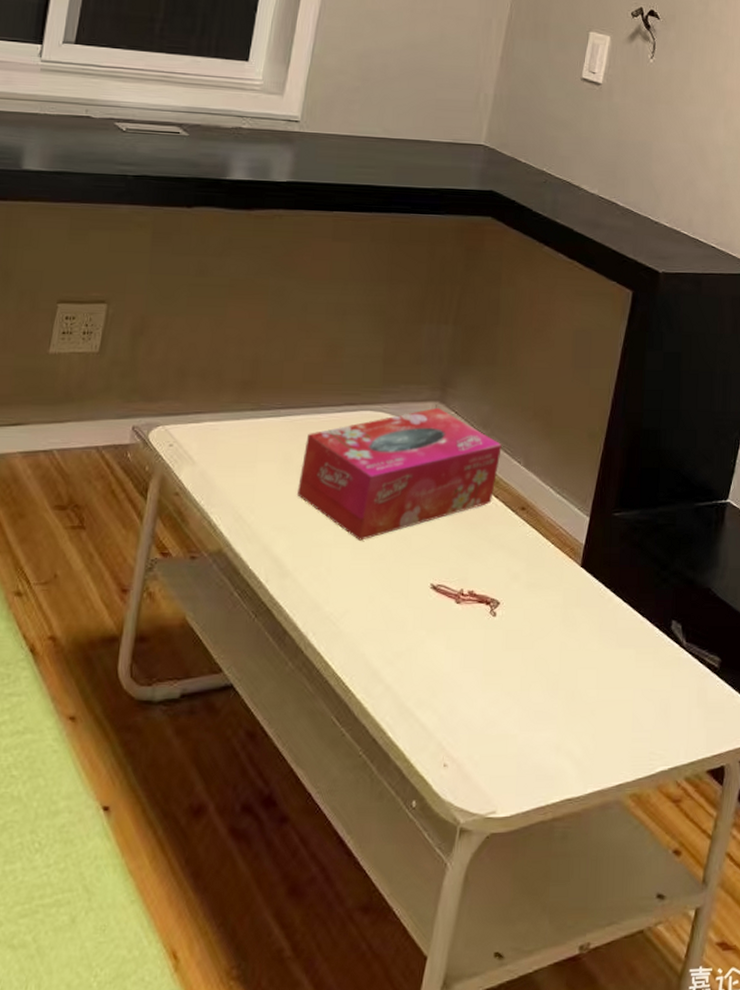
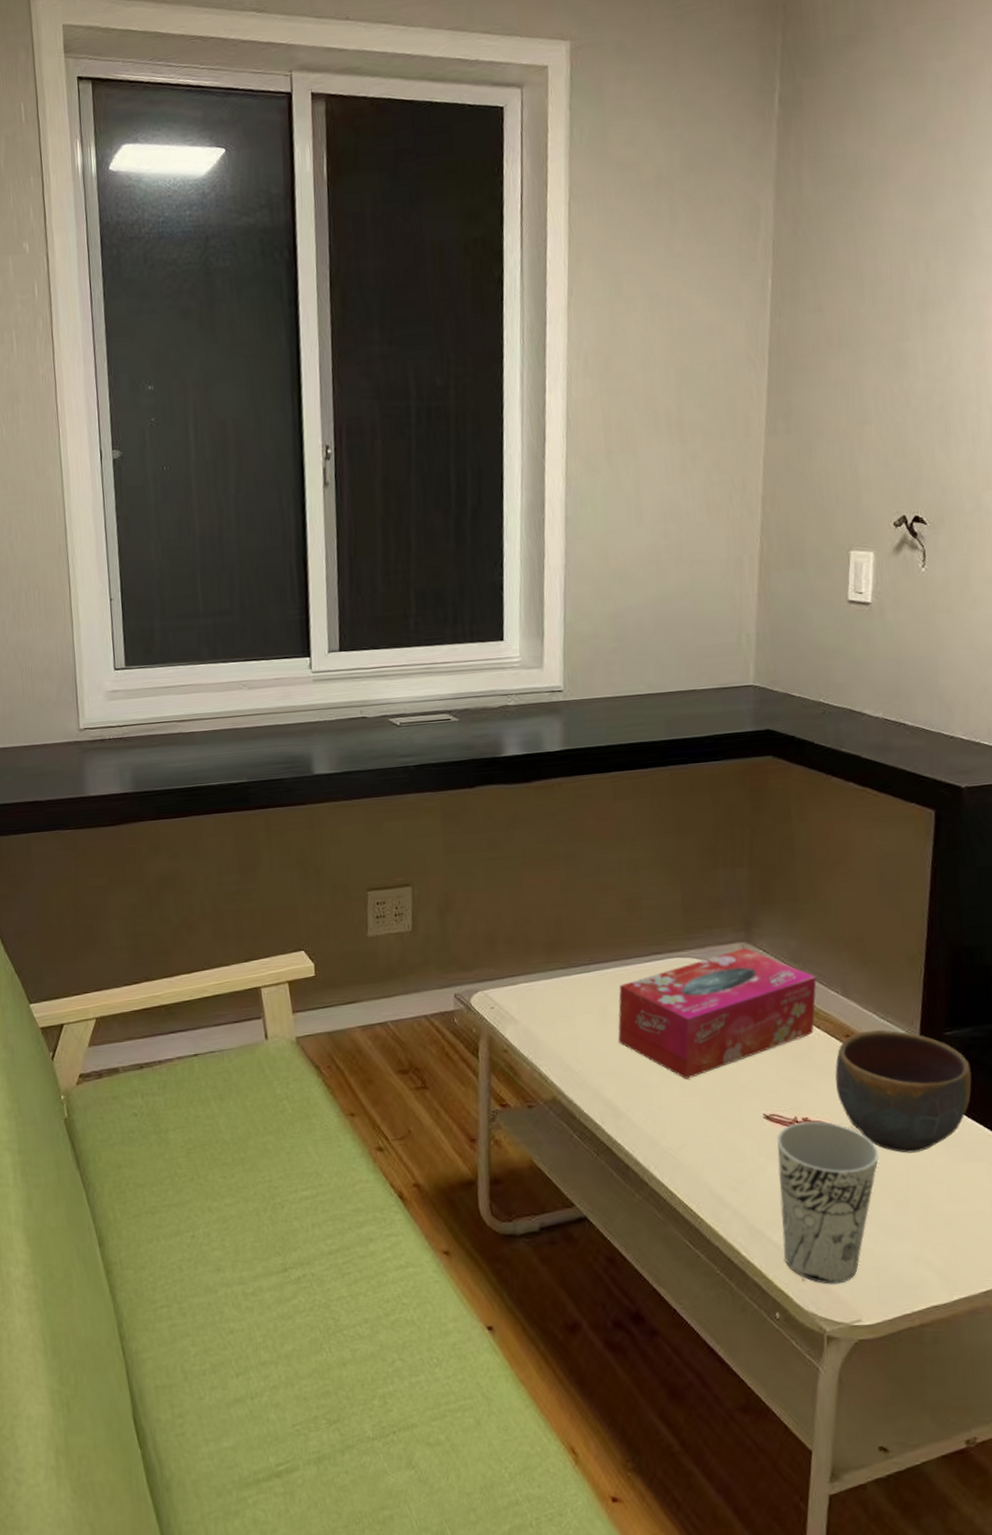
cup: none [429,595,537,771] -> present [776,1121,880,1284]
bowl: none [505,504,633,635] -> present [835,1029,972,1153]

